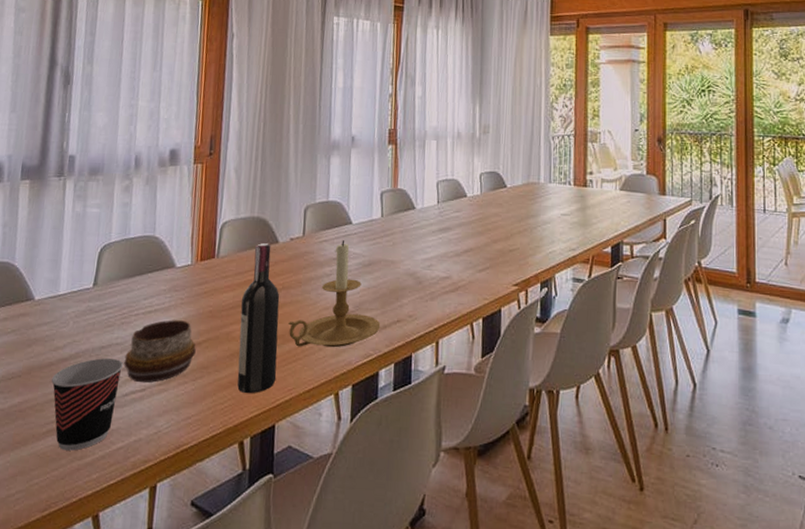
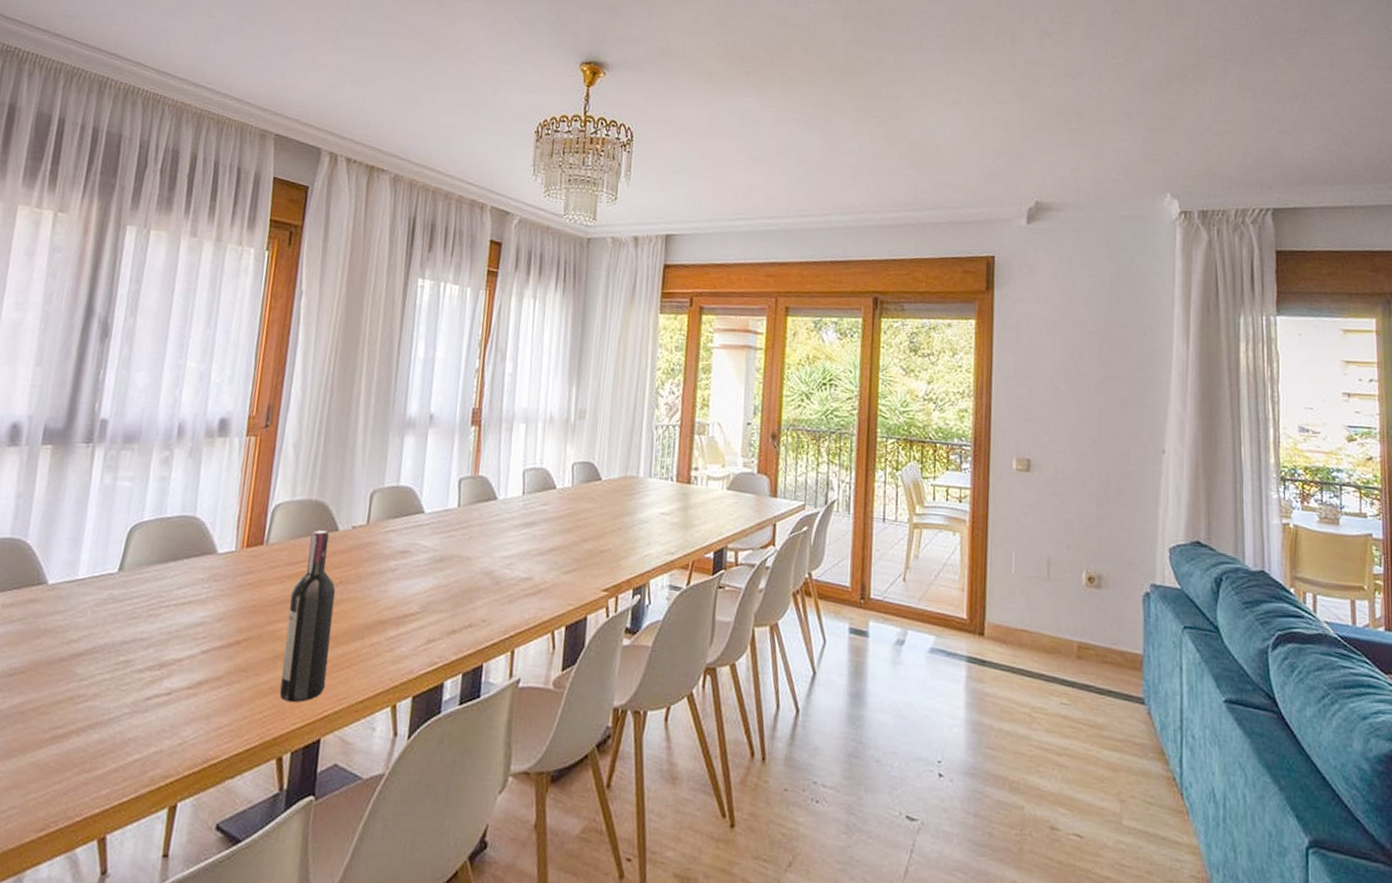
cup: present [52,357,124,451] -> none [61,654,148,762]
decorative bowl: present [124,320,196,383] -> none [148,613,235,686]
candle holder: present [289,240,381,348] -> none [343,531,450,653]

